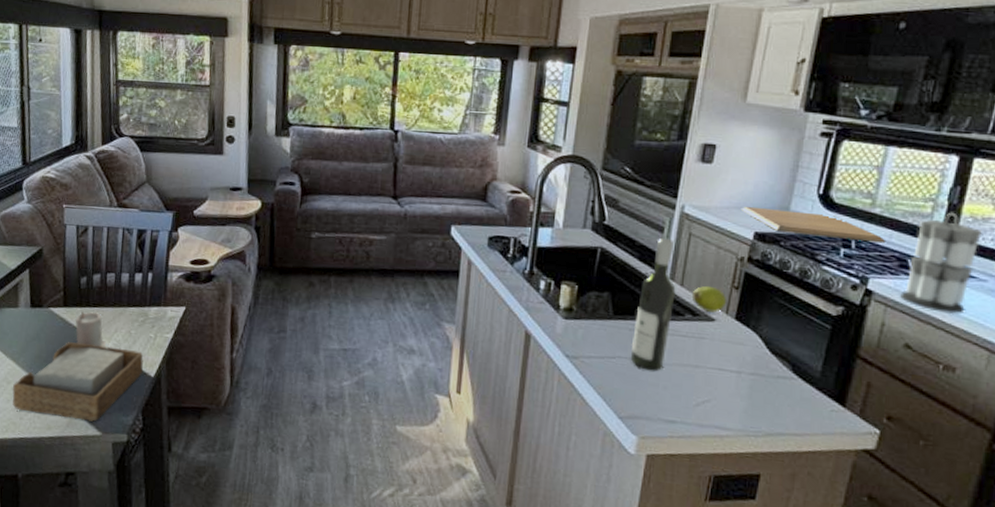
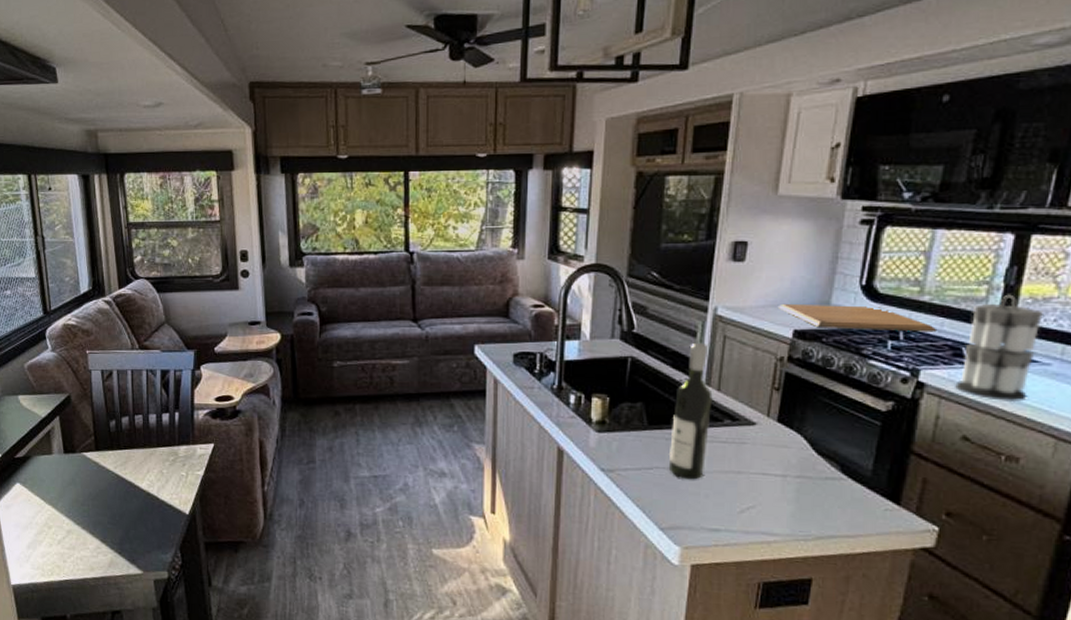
napkin holder: present [12,342,143,422] -> none [54,485,177,561]
candle: present [75,311,109,349] -> none [108,453,143,489]
fruit: present [691,285,727,313] -> none [729,388,768,416]

